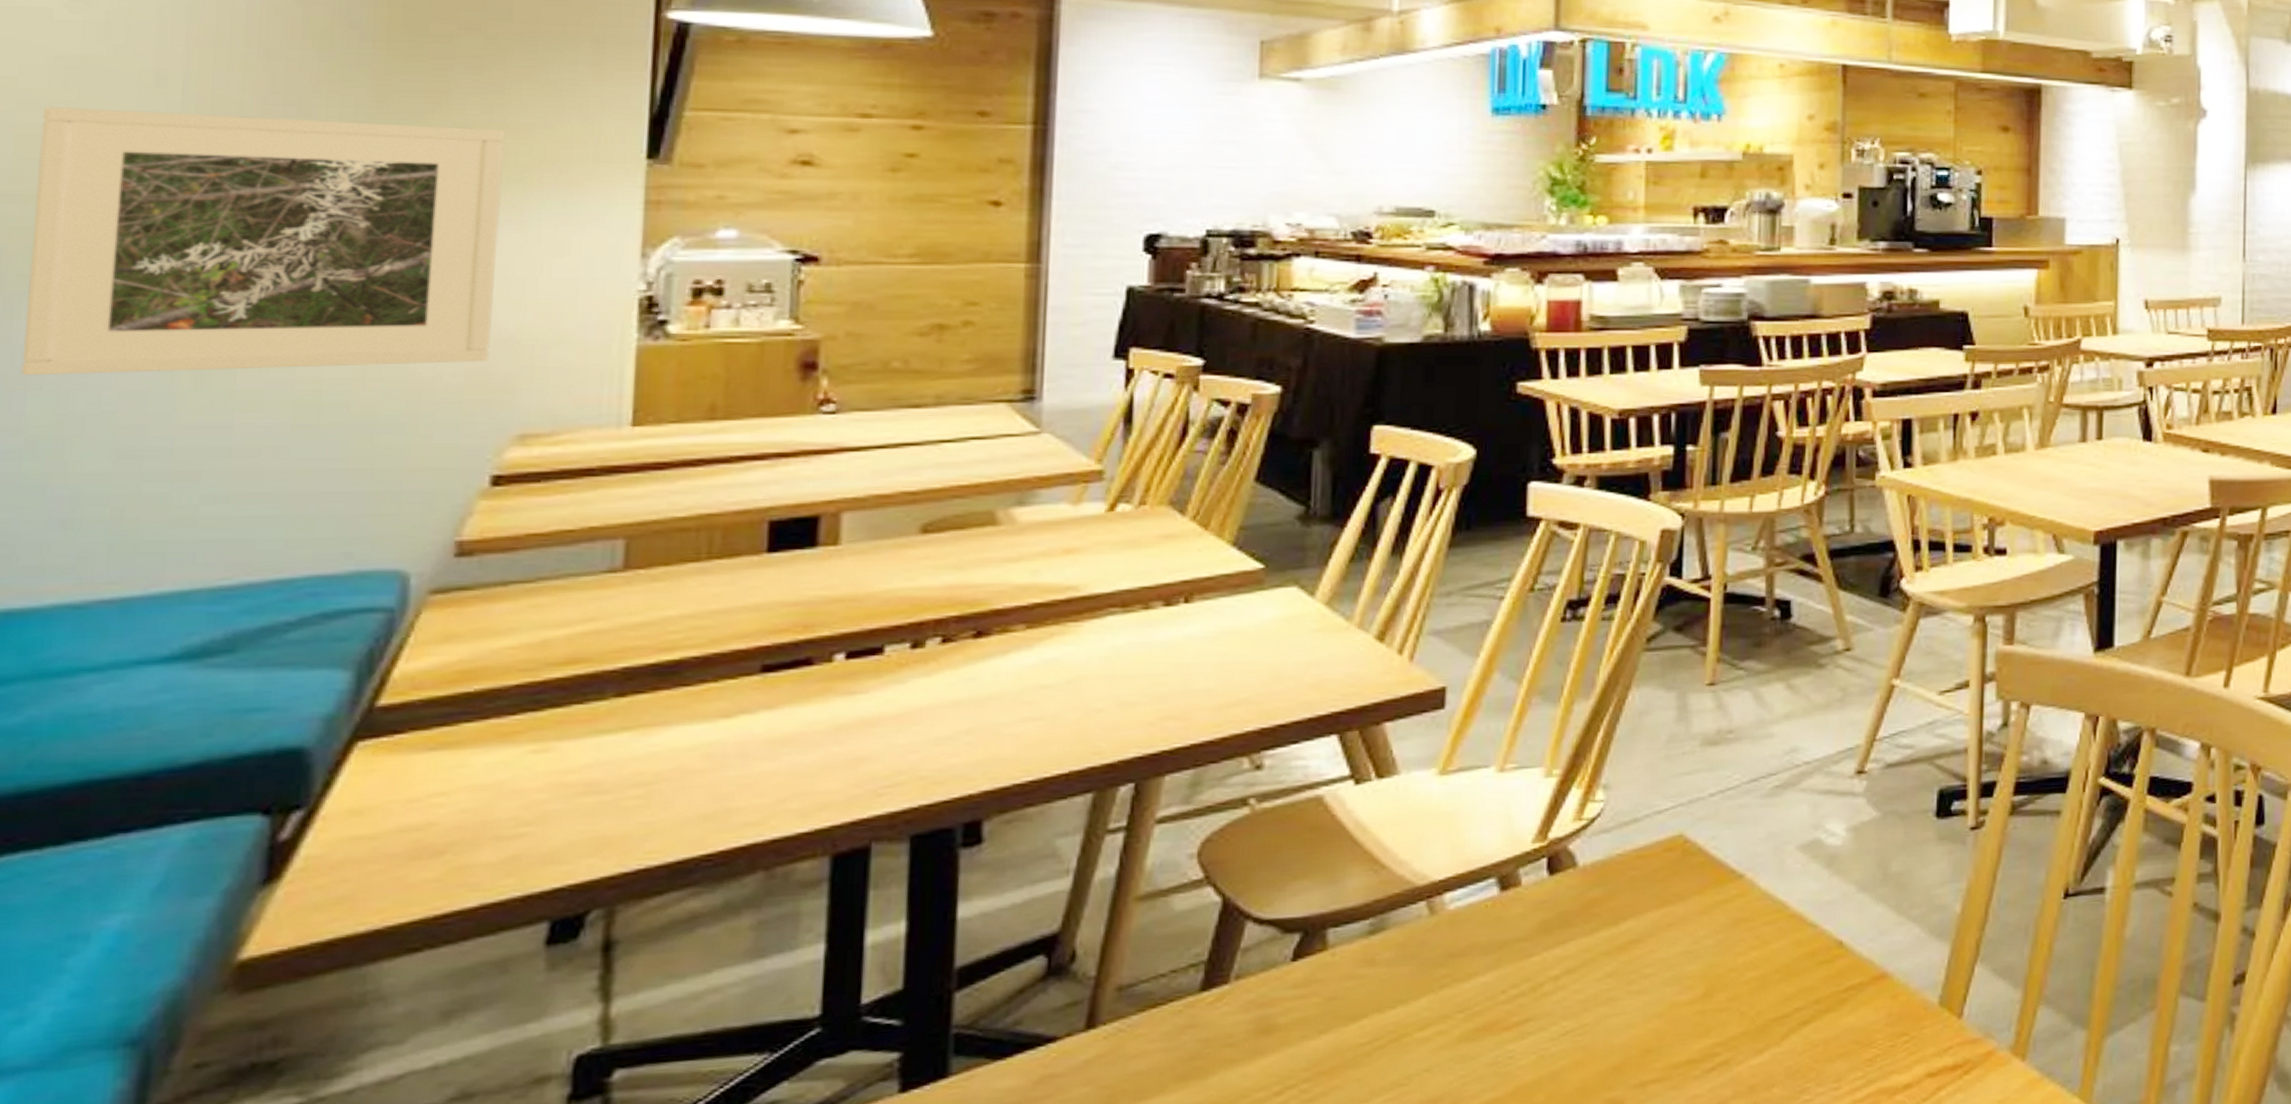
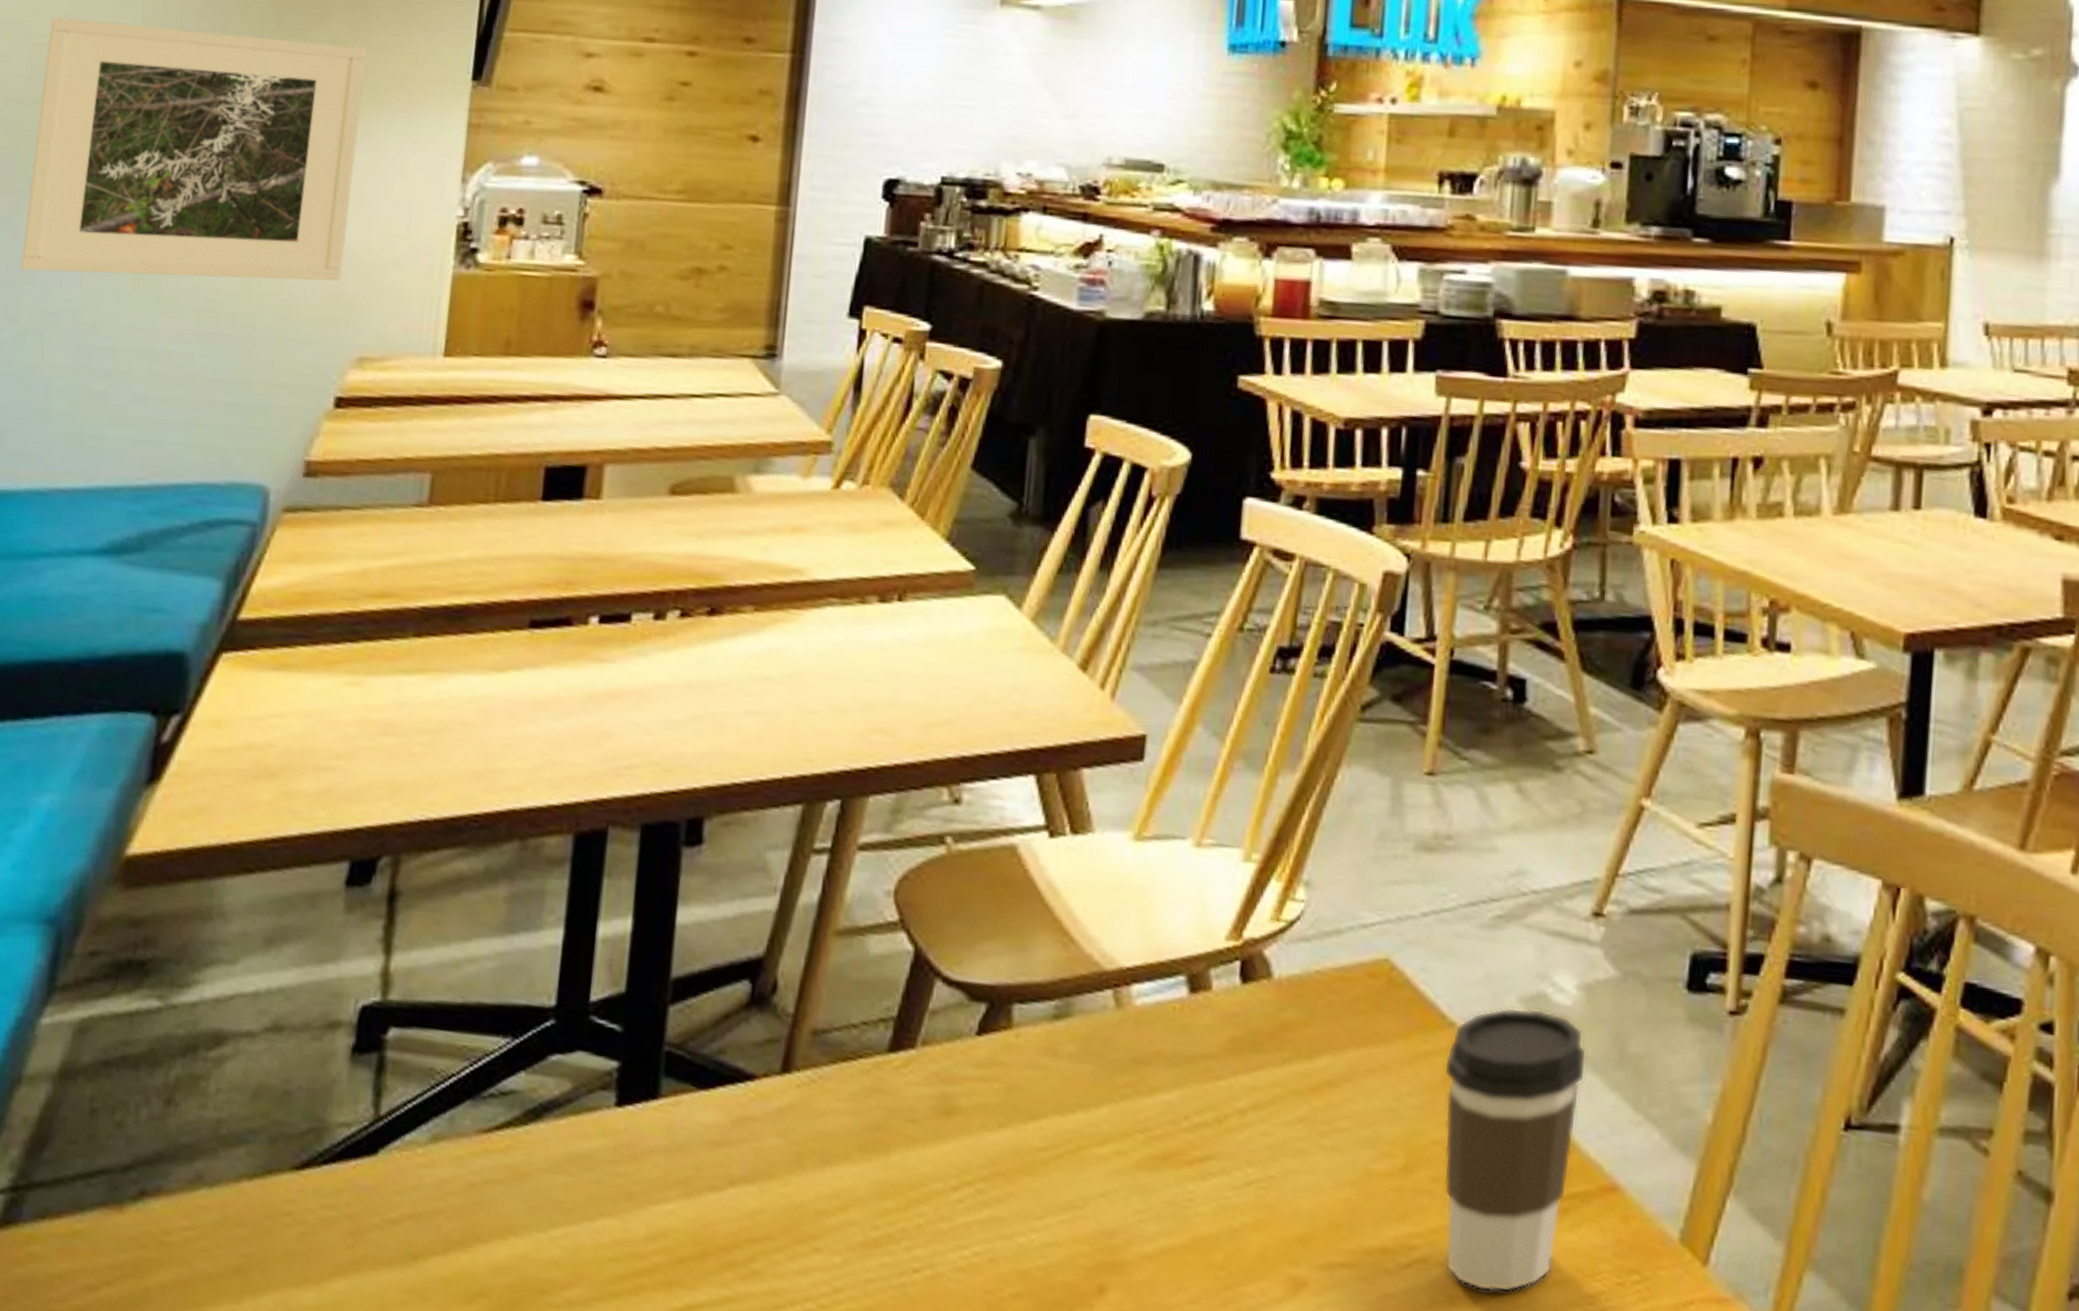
coffee cup: none [1735,852,1857,1076] -> present [1443,1007,1587,1292]

